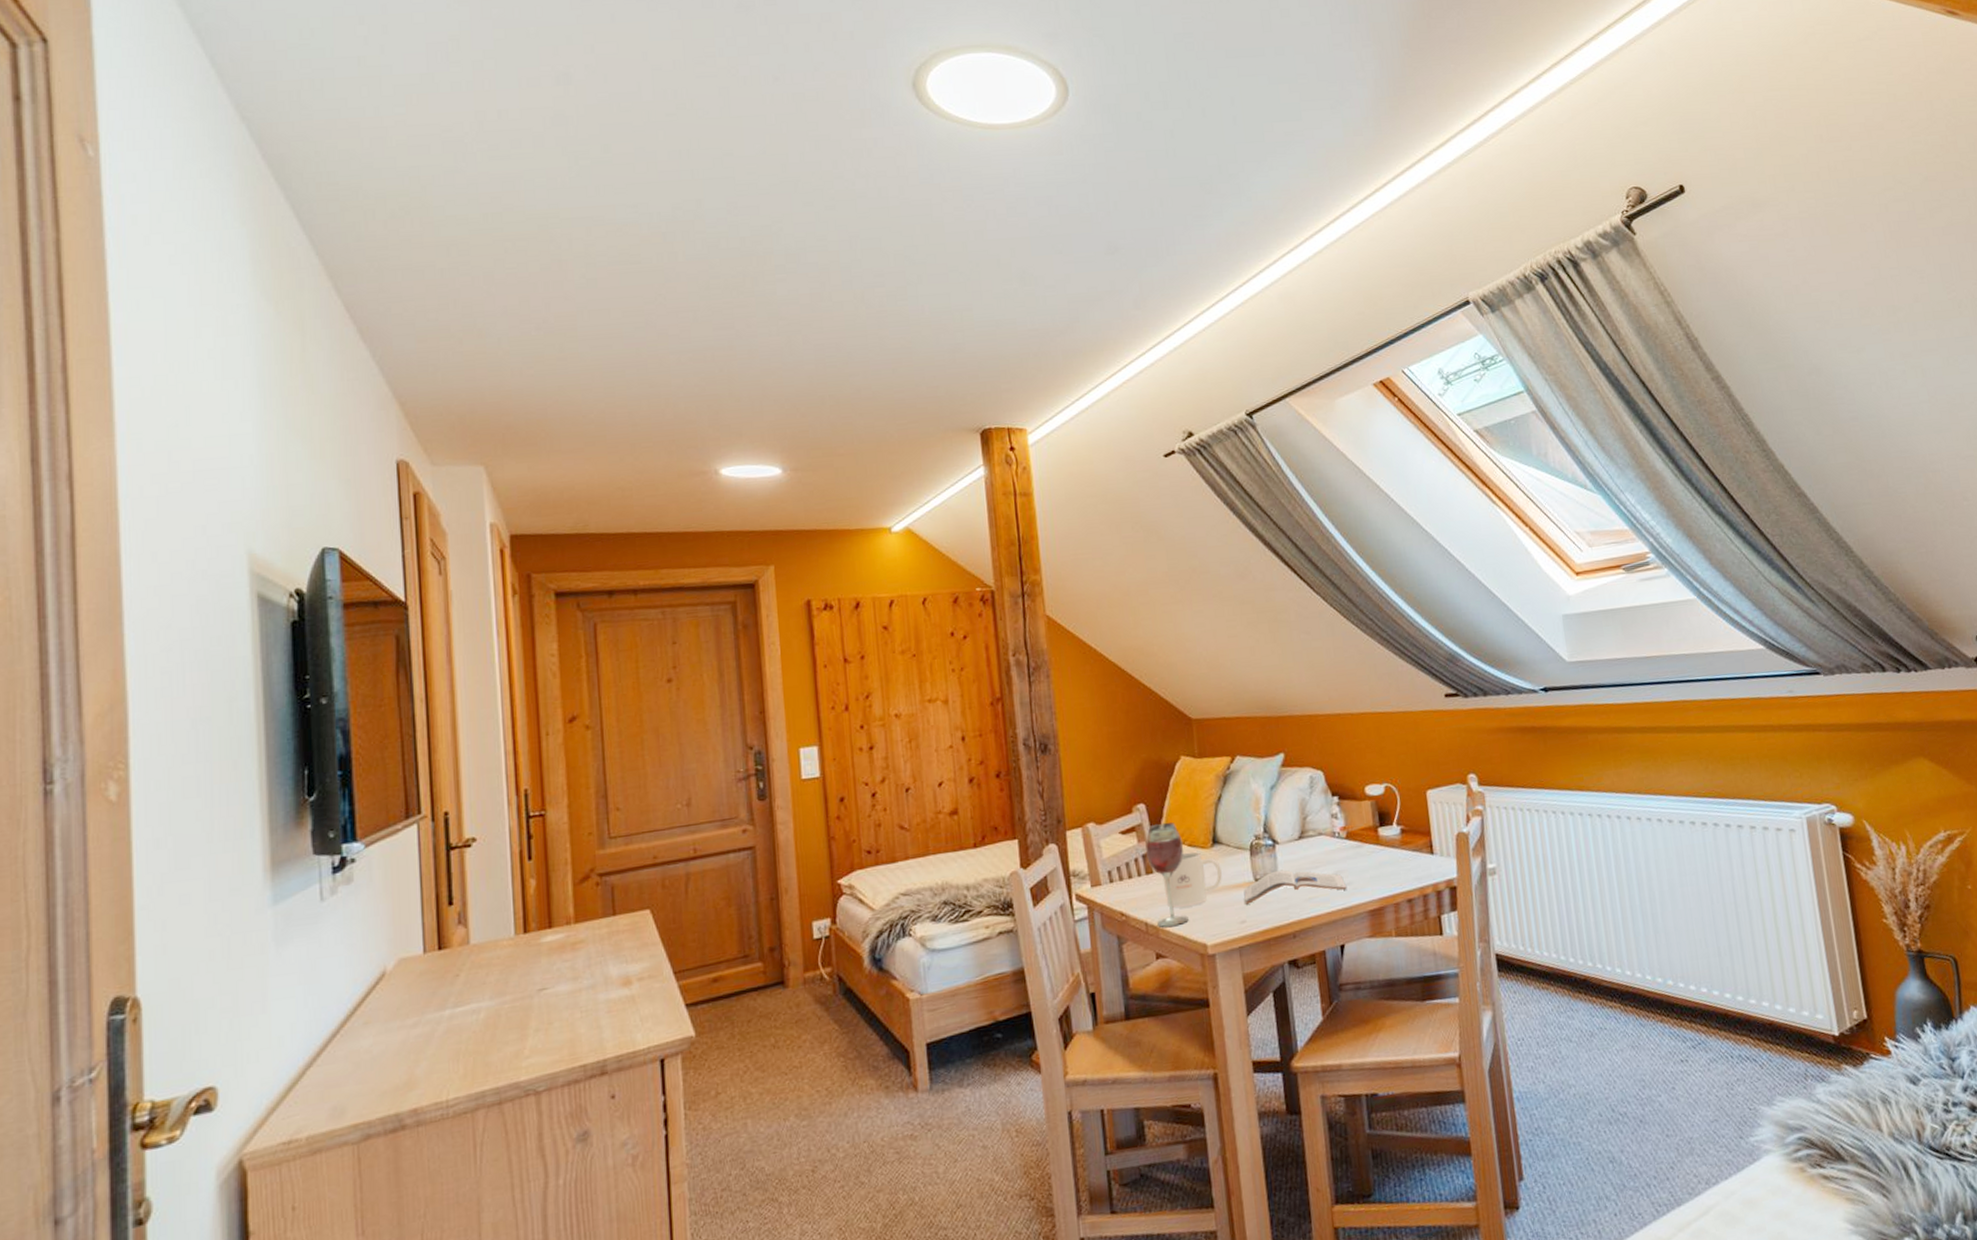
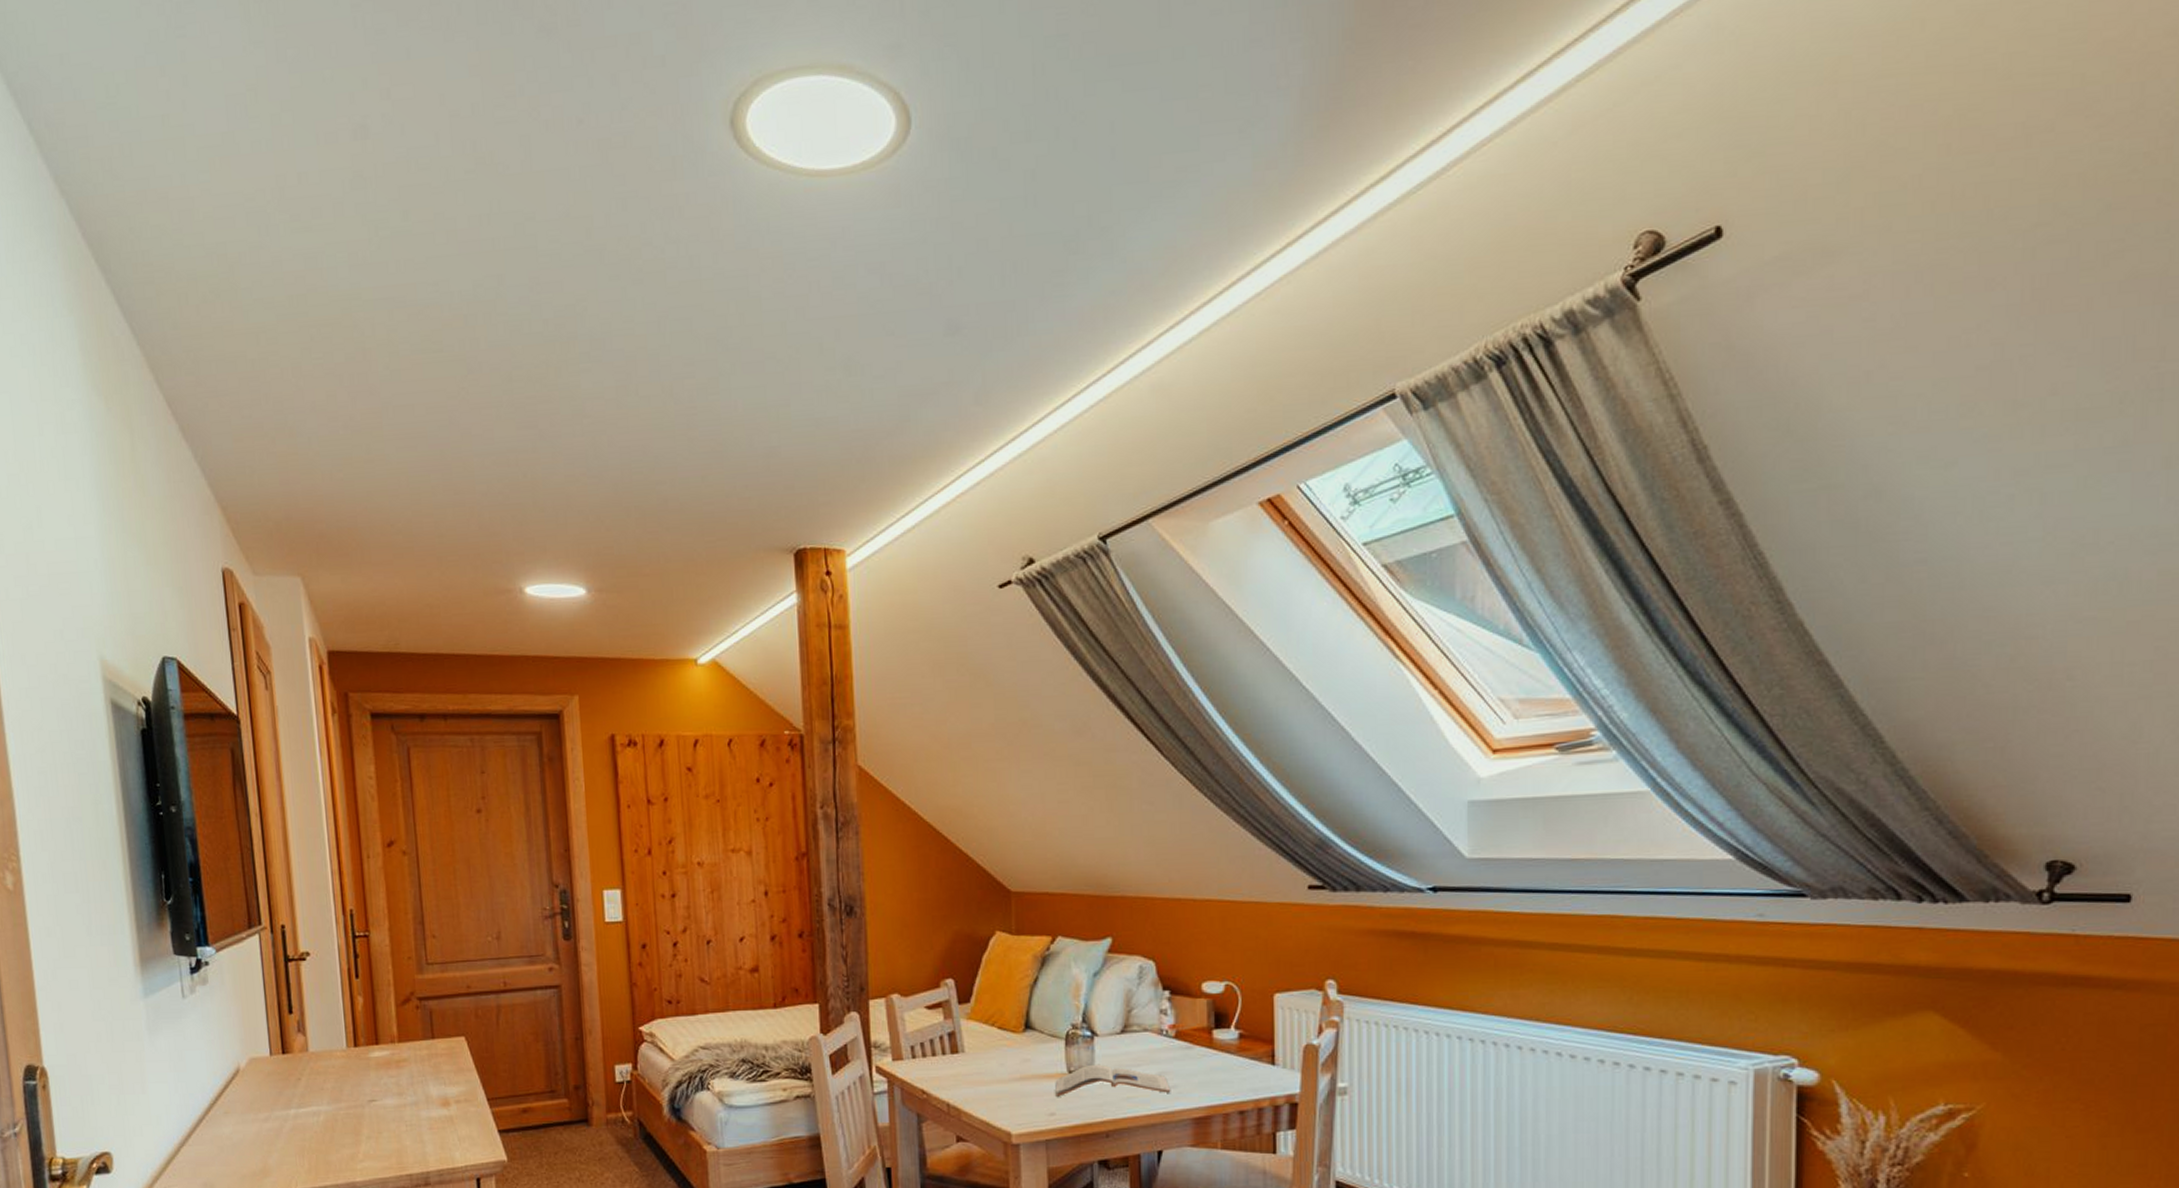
wineglass: present [1145,822,1189,927] -> none [952,1001,993,1110]
mug: present [1162,852,1222,909] -> none [968,1035,1033,1093]

